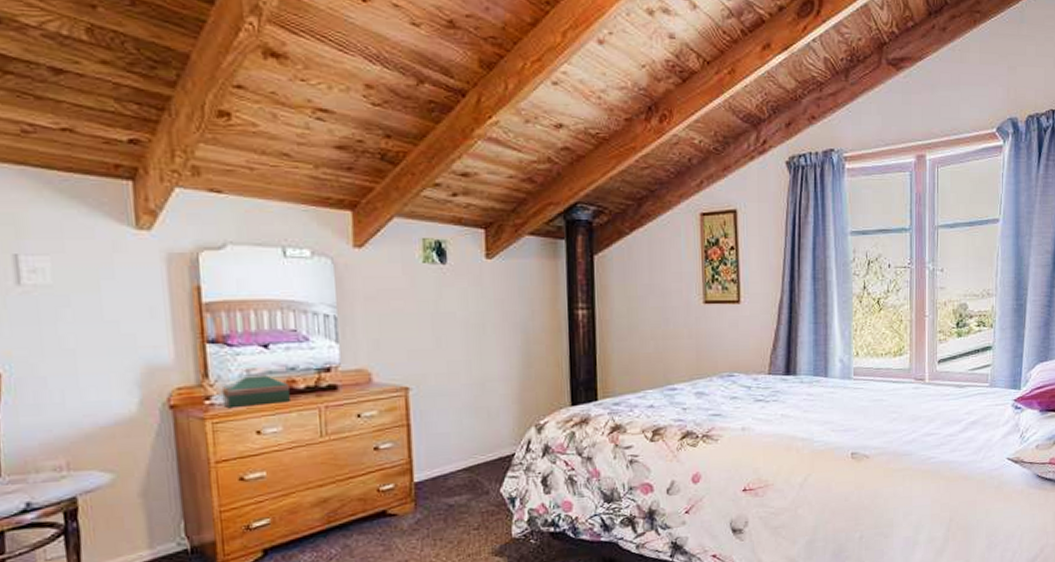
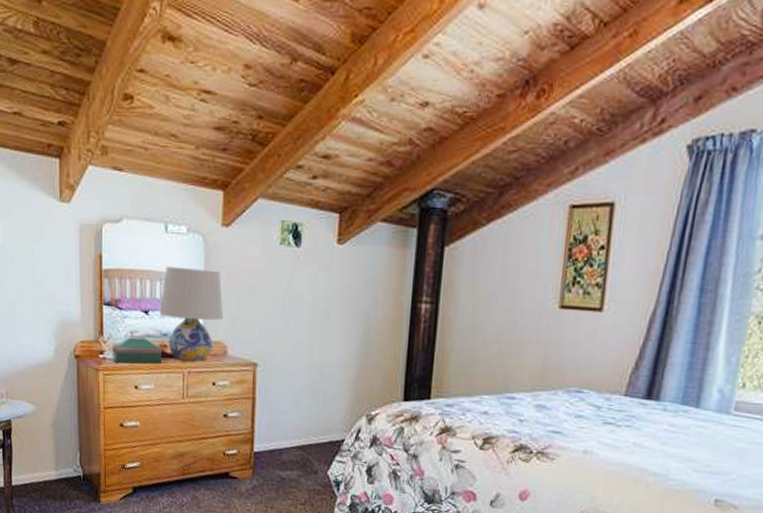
table lamp: none [282,293,365,395] -> present [159,266,224,362]

